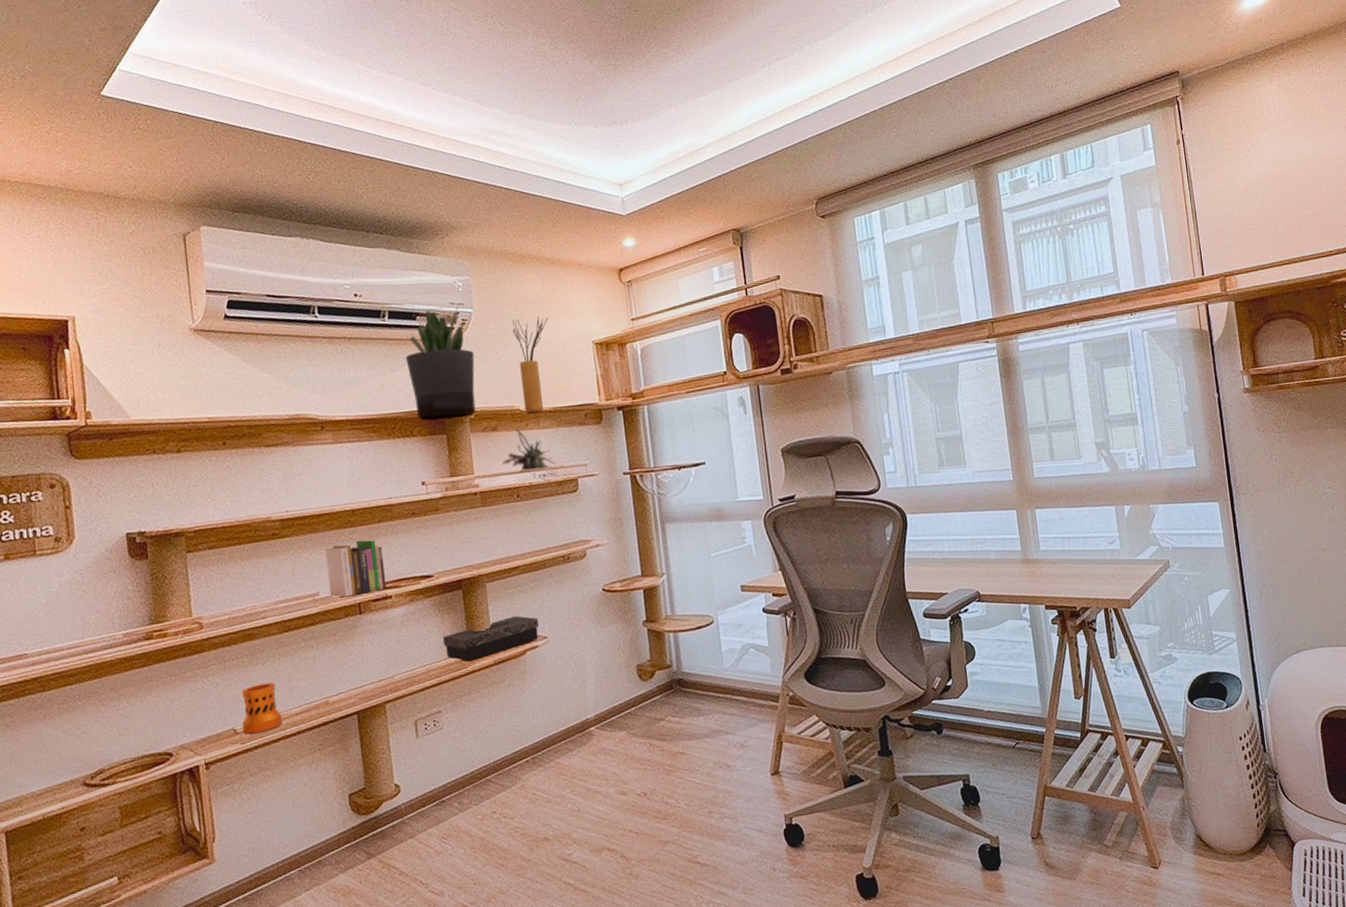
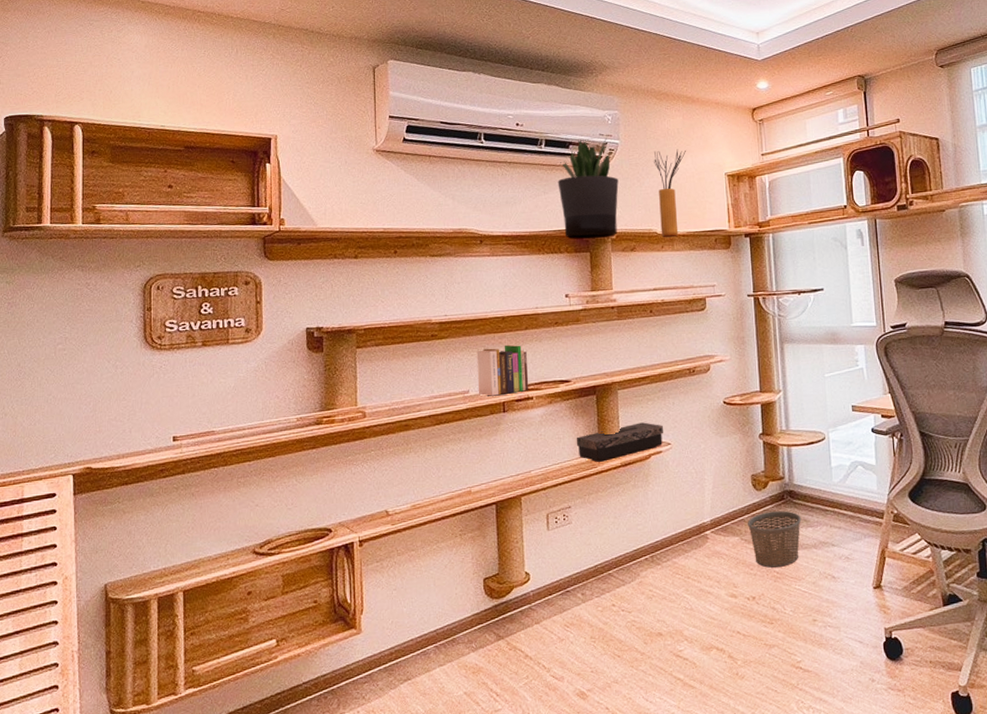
cat toy: present [242,682,283,735] -> none [394,470,430,517]
plant: present [503,429,558,482] -> none [639,250,688,300]
basket: none [635,700,693,761] -> present [748,510,802,568]

